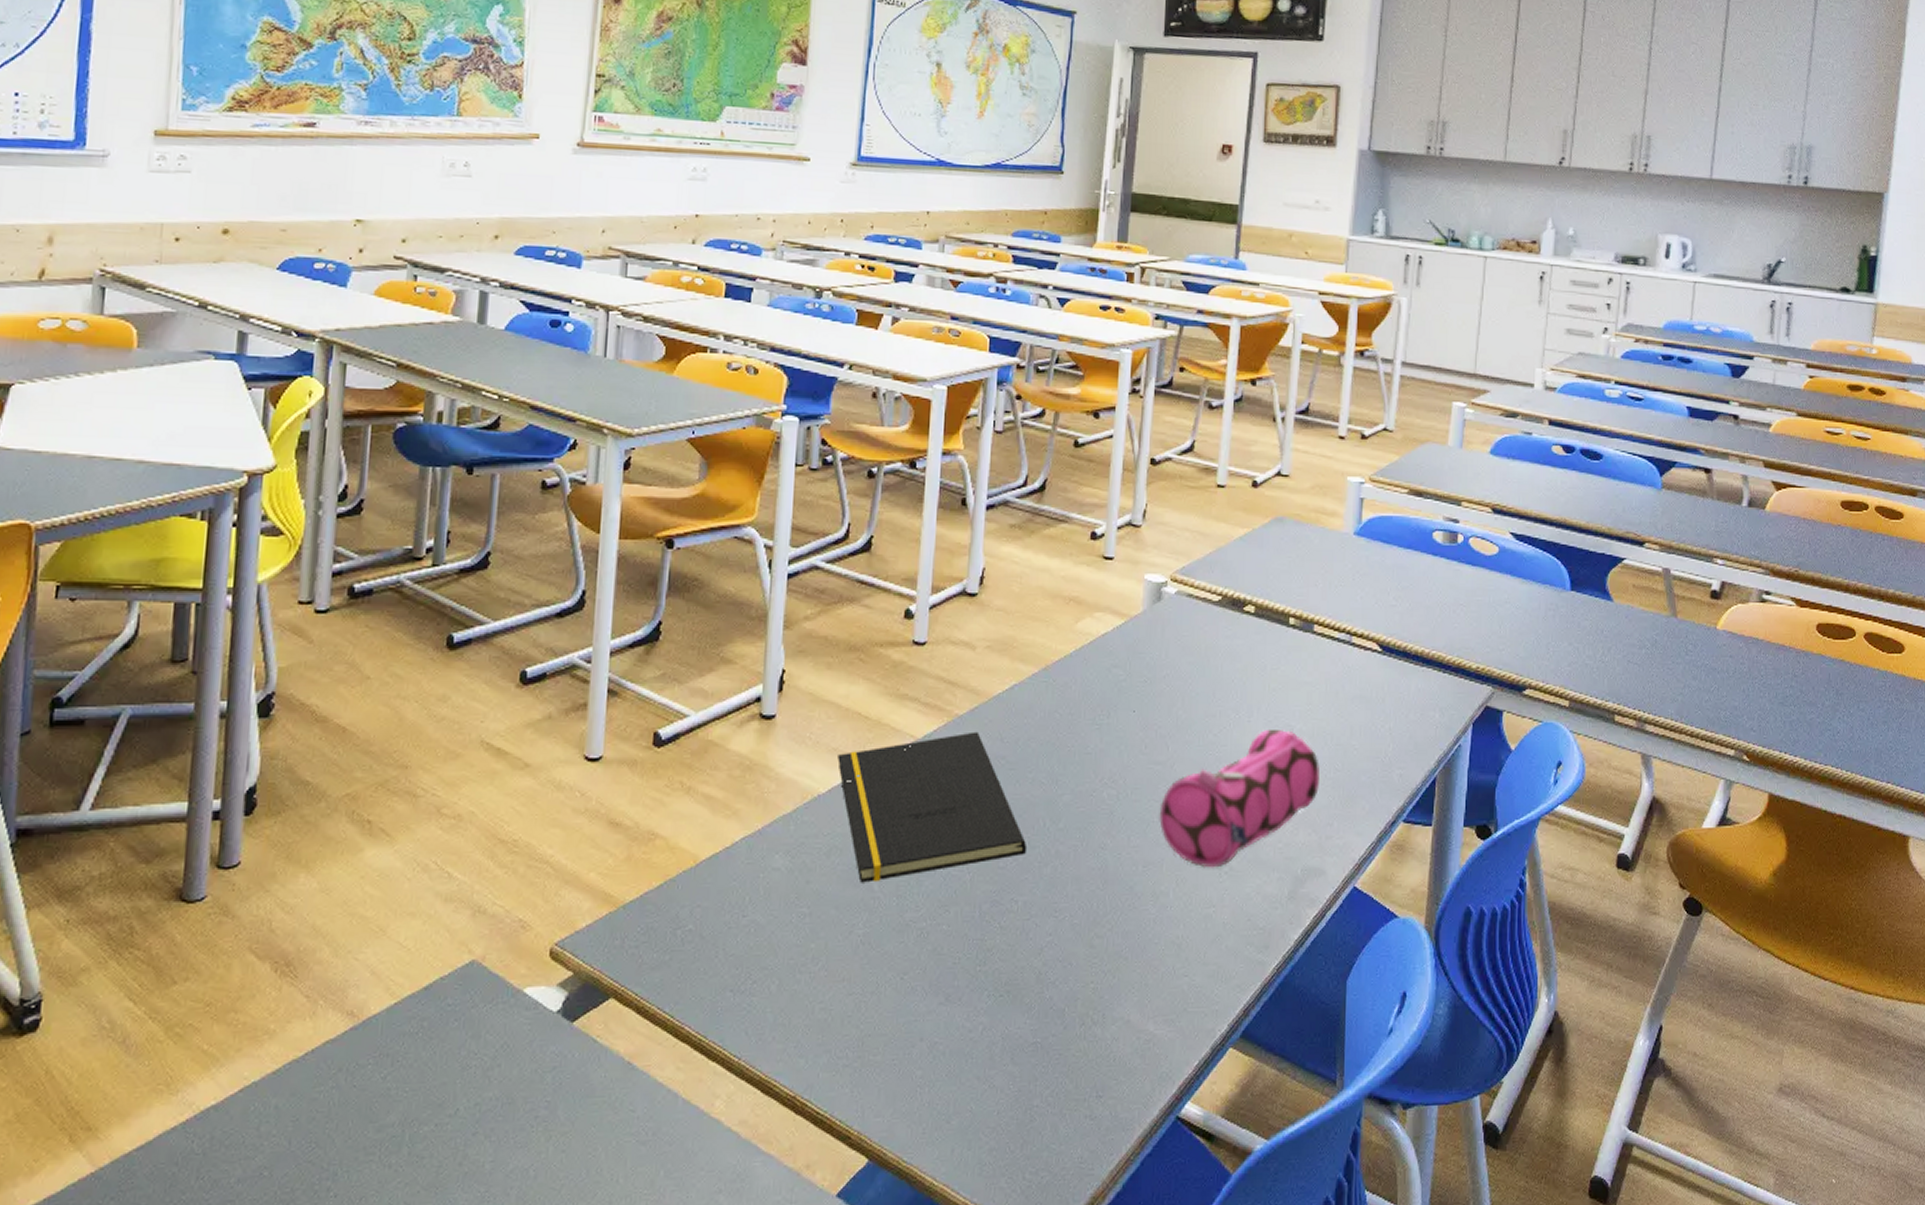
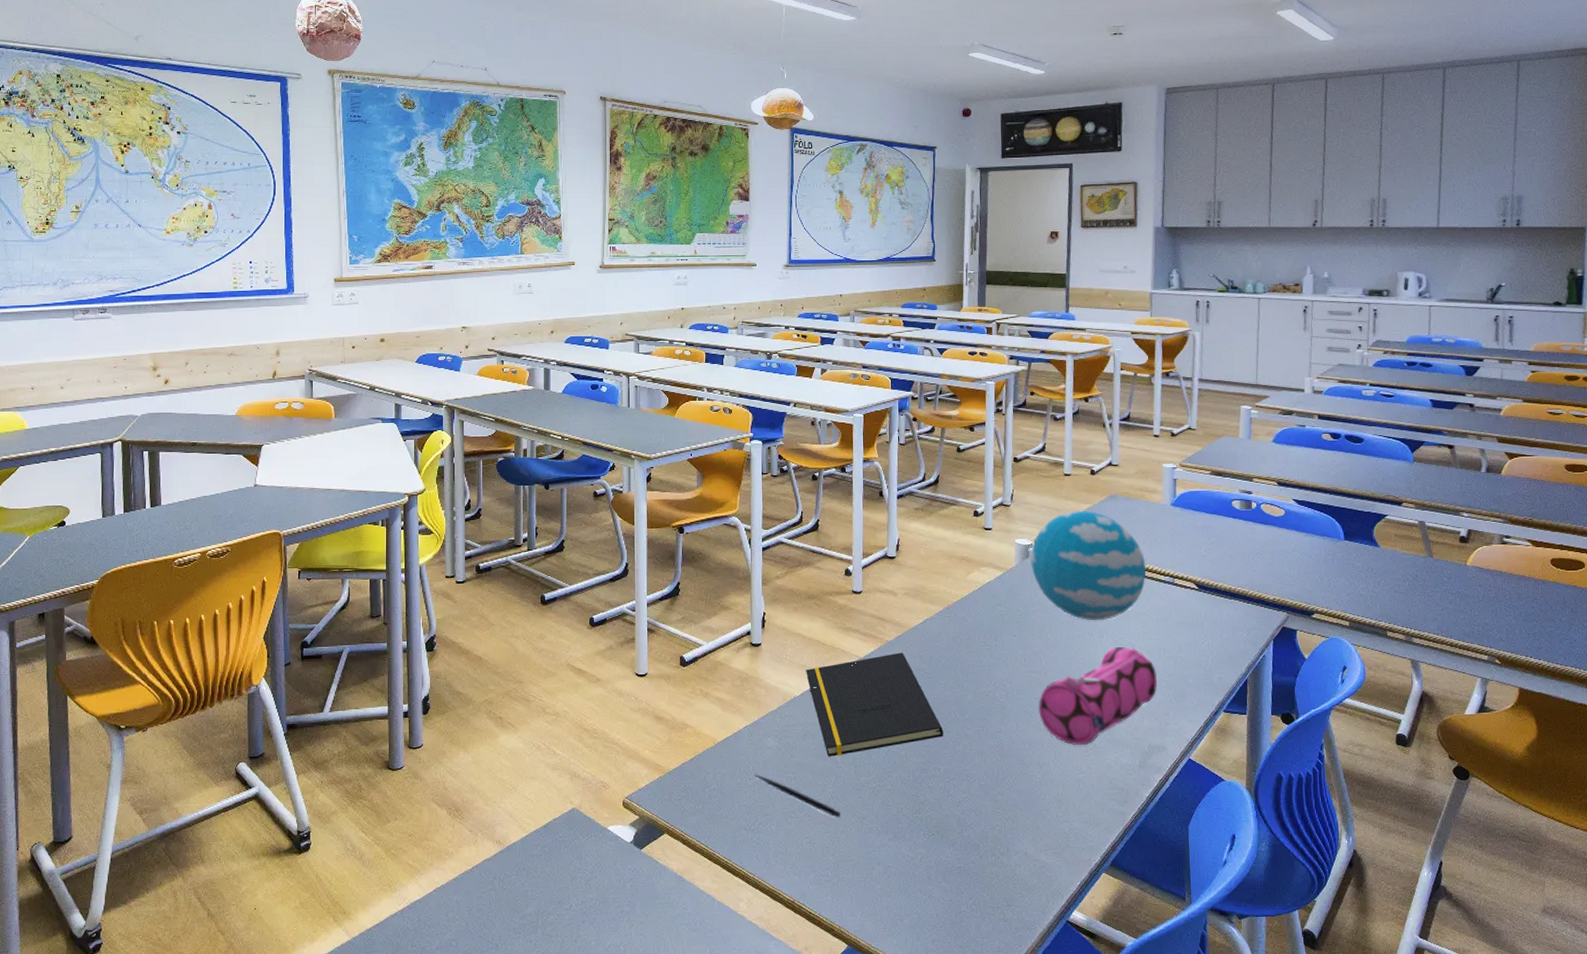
pen: none [750,908,874,974] -> present [754,774,842,819]
decorative ball: none [1163,536,1316,692] -> present [1030,510,1146,621]

